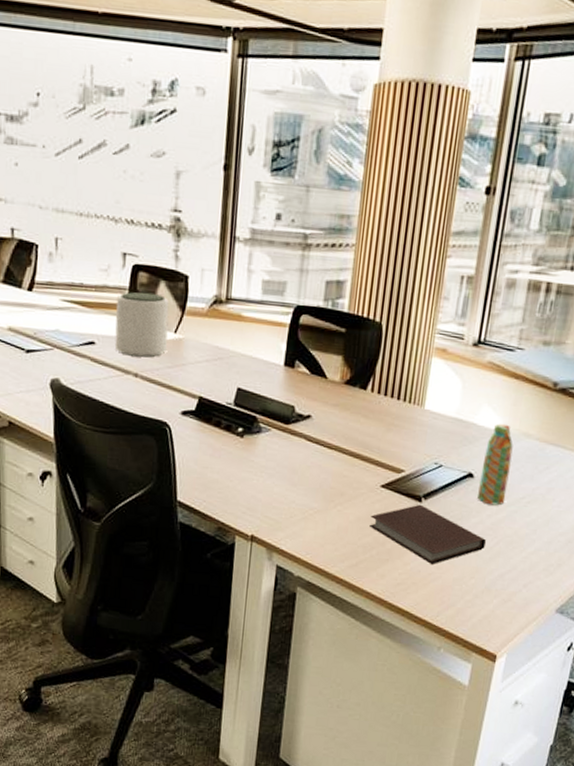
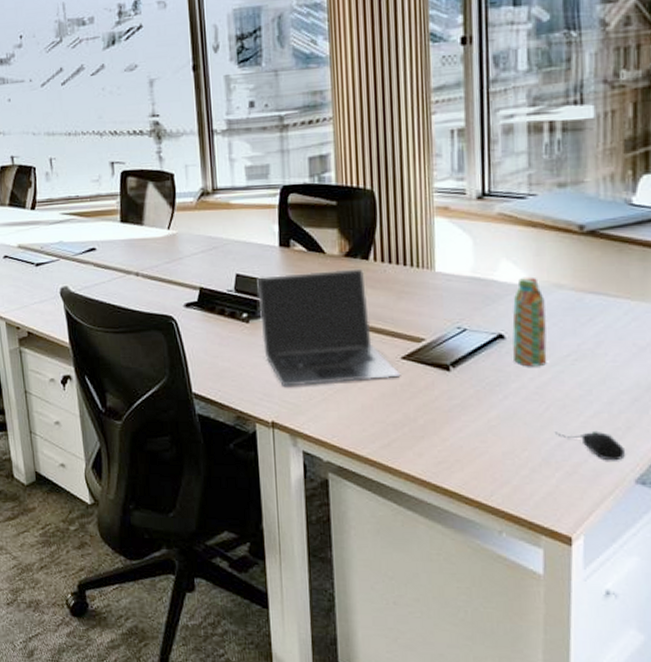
plant pot: present [114,292,170,358] -> none [110,195,162,257]
laptop: none [254,392,378,505] -> present [257,268,401,386]
notebook: present [369,504,486,564] -> none [396,373,533,438]
computer mouse: none [500,564,553,593] -> present [555,430,625,461]

